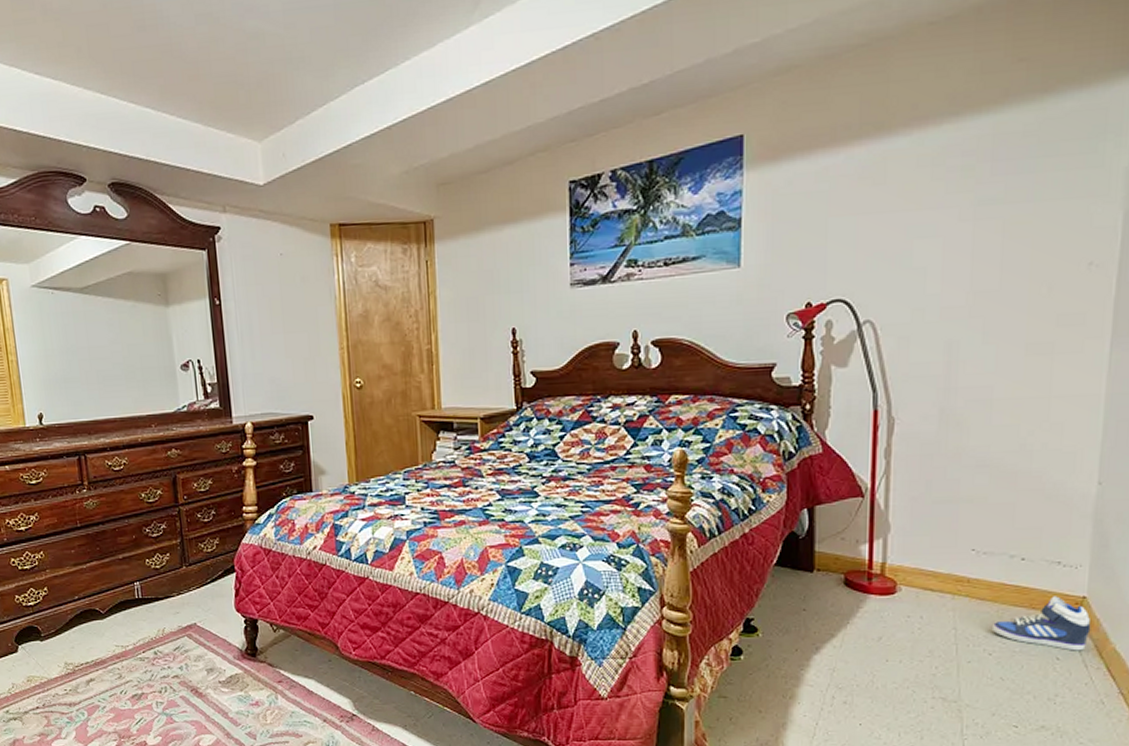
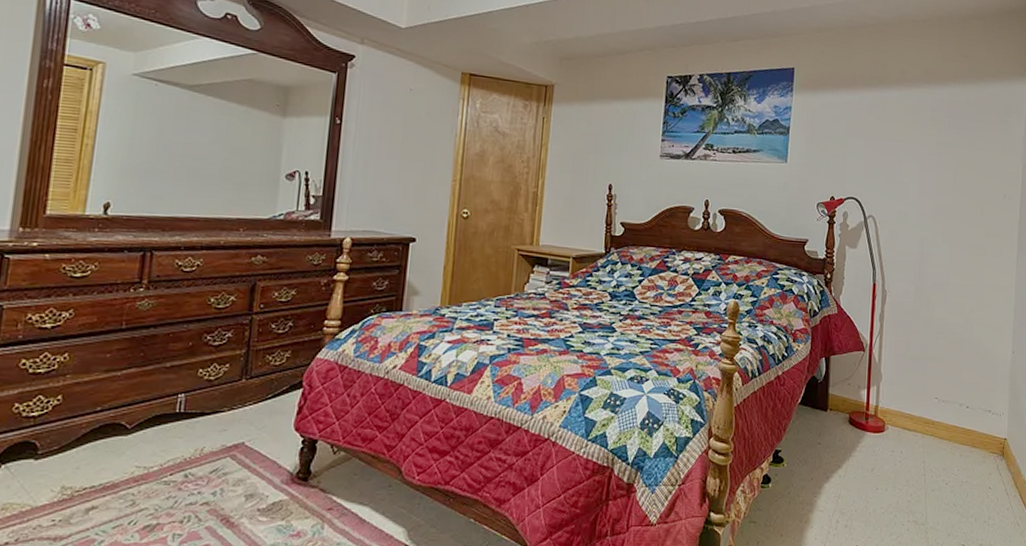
sneaker: present [993,596,1092,651] -> none [949,437,1010,482]

